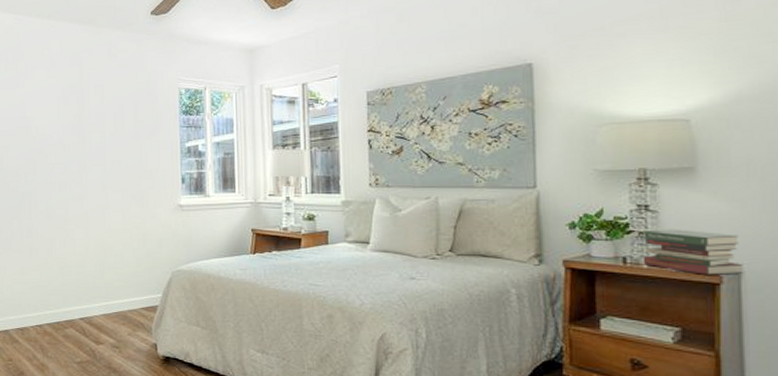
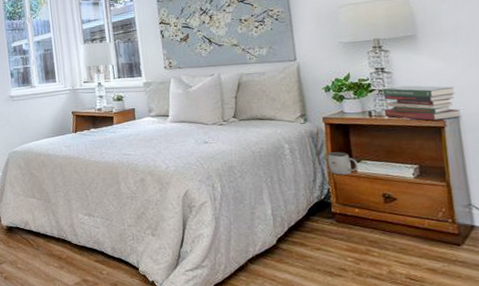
mug: none [564,303,603,332] -> present [327,152,359,175]

